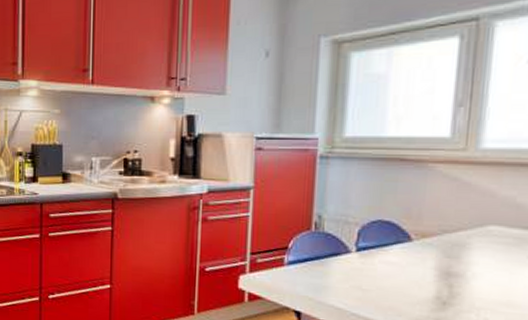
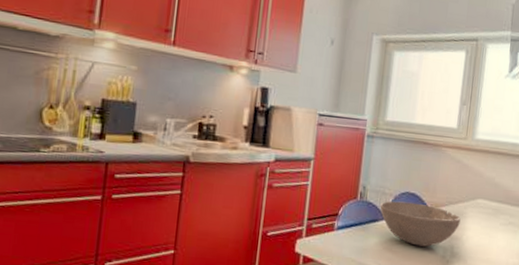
bowl: none [342,231,462,285] -> present [380,201,461,247]

